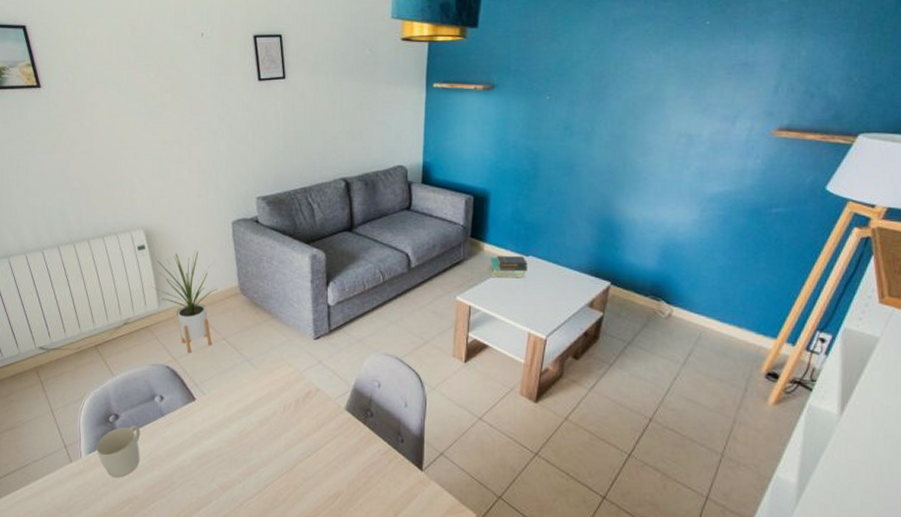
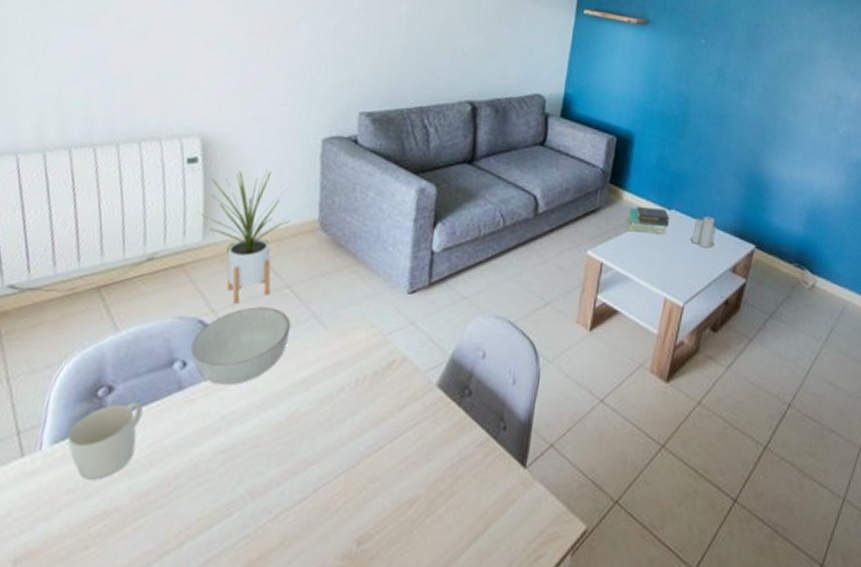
bowl: none [163,354,231,412] -> present [189,306,292,386]
candle: none [549,259,573,287] -> present [690,216,717,248]

